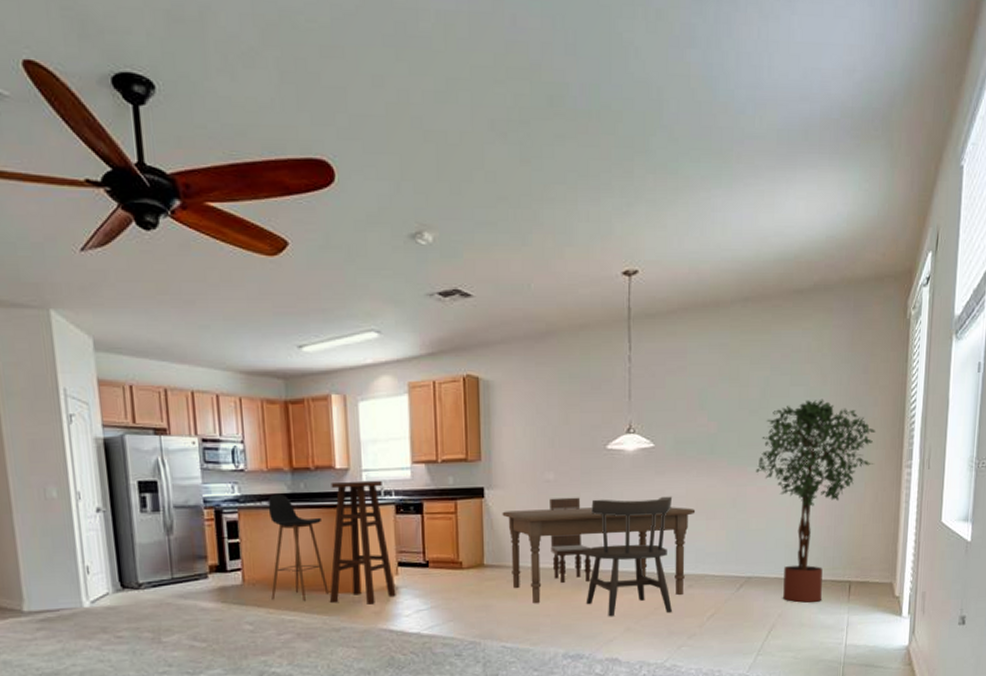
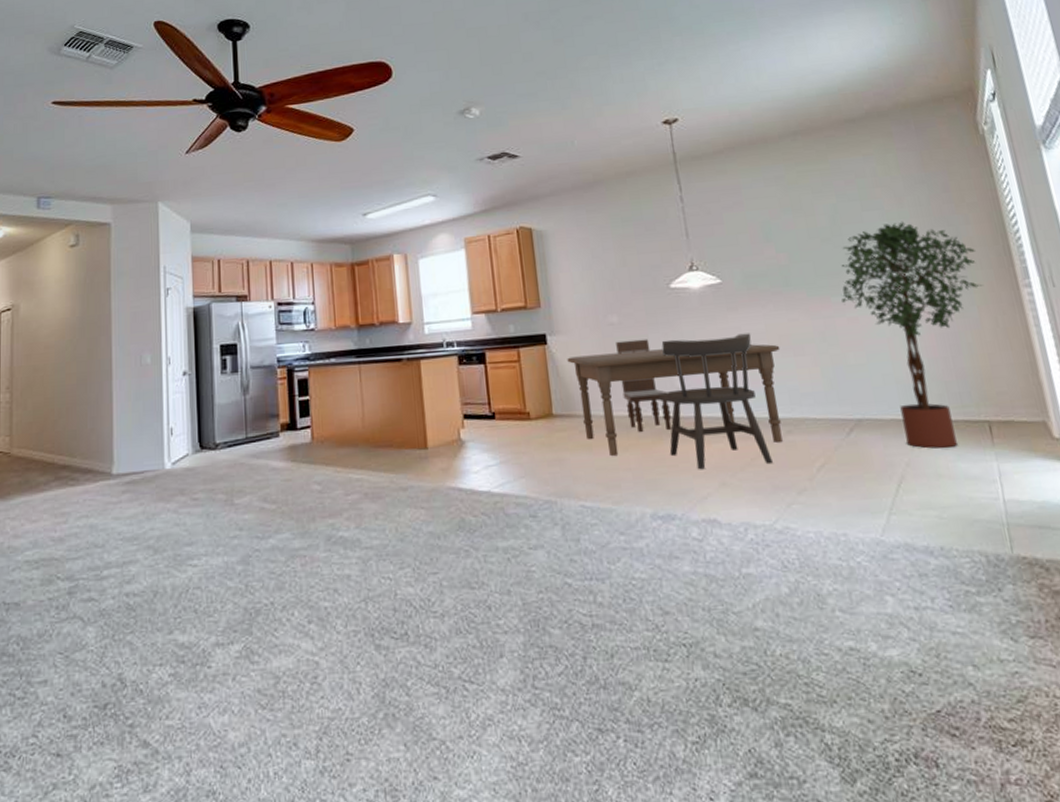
bar stool: present [268,494,329,601] -> none [336,350,395,458]
bar stool: present [330,481,396,604] -> none [395,333,463,461]

